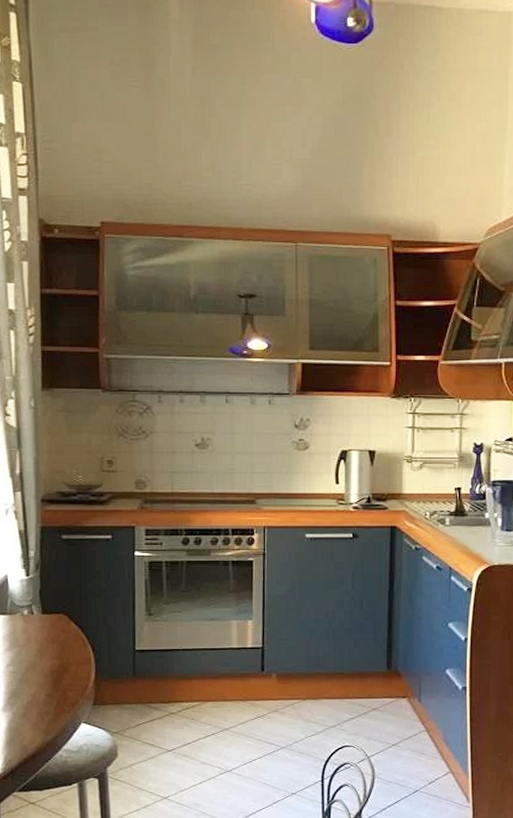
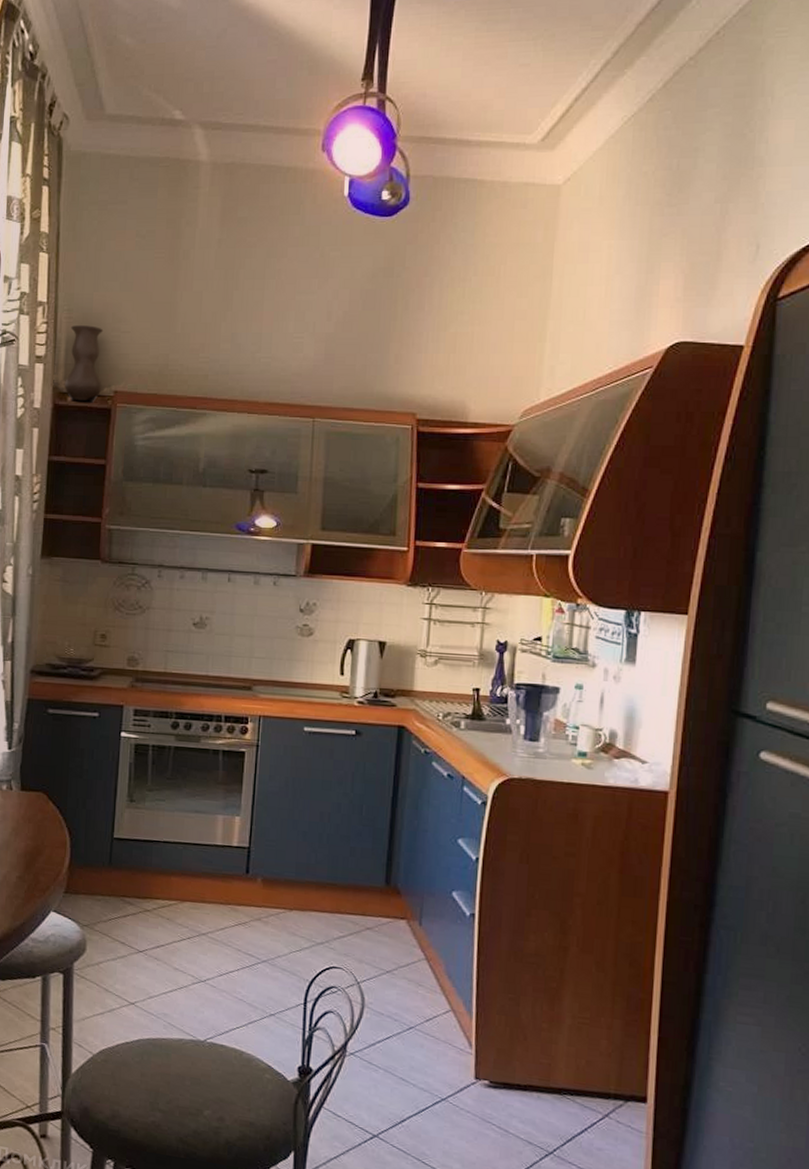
vase: none [50,156,88,236] -> present [65,325,104,404]

